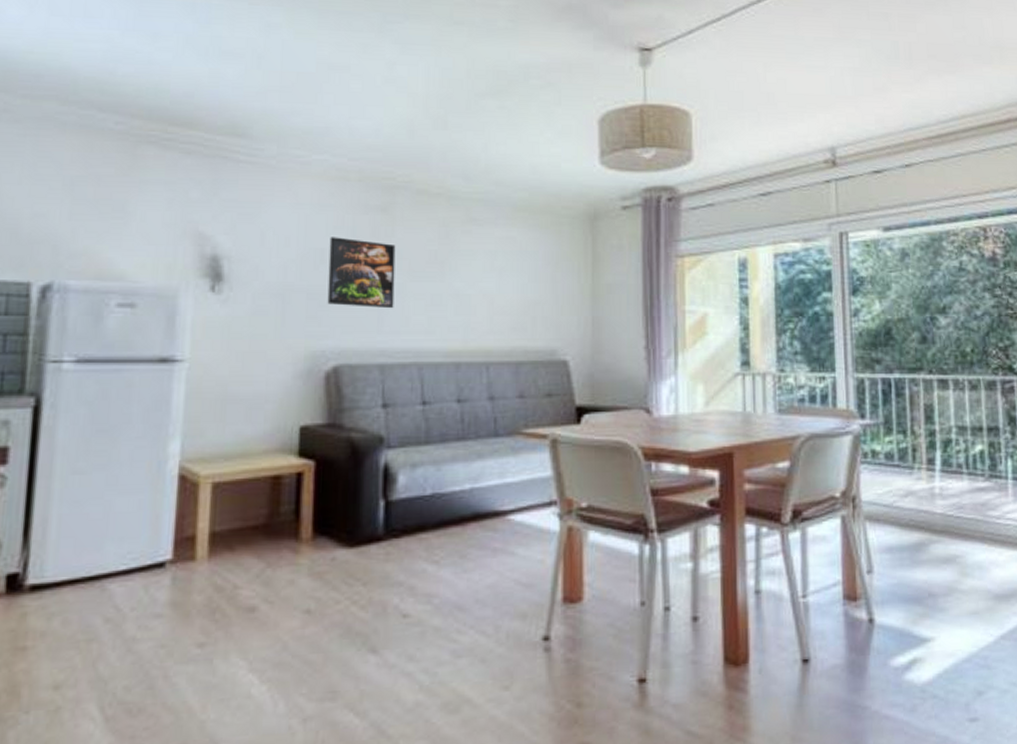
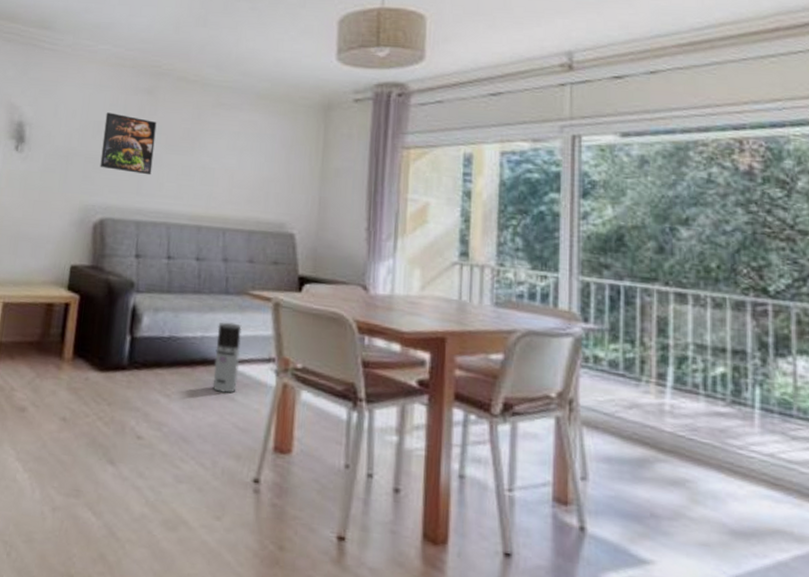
air purifier: none [488,468,516,549] -> present [212,322,242,394]

